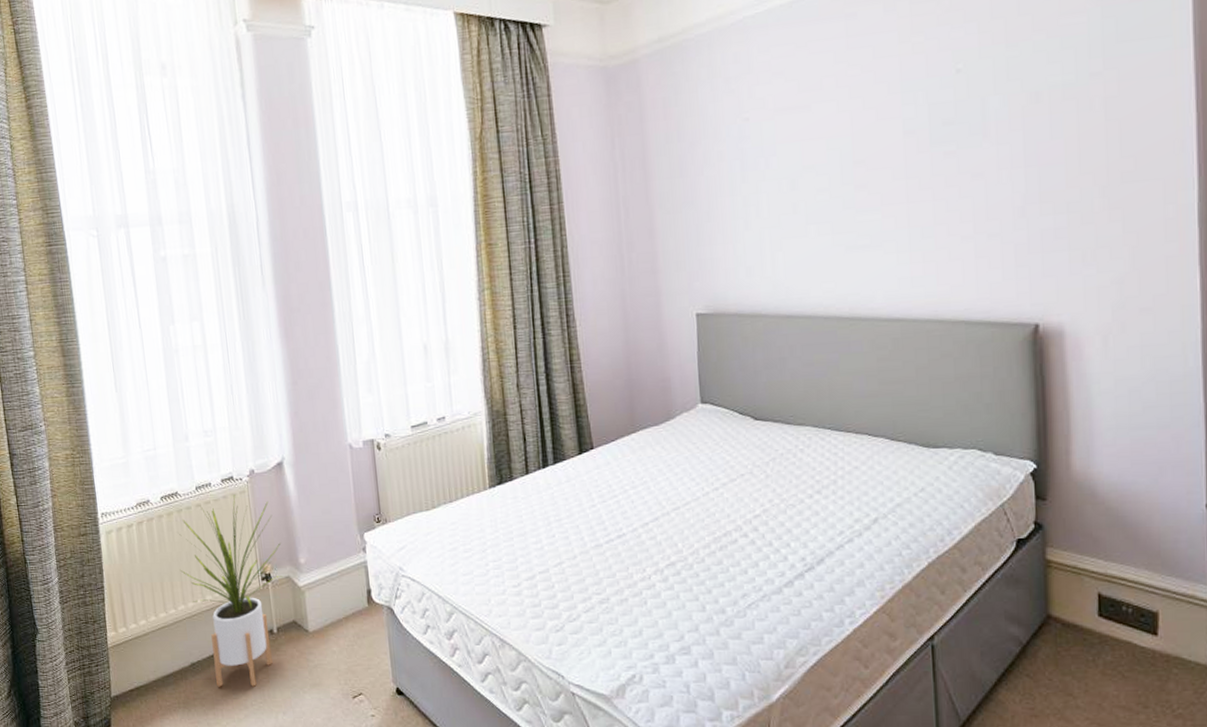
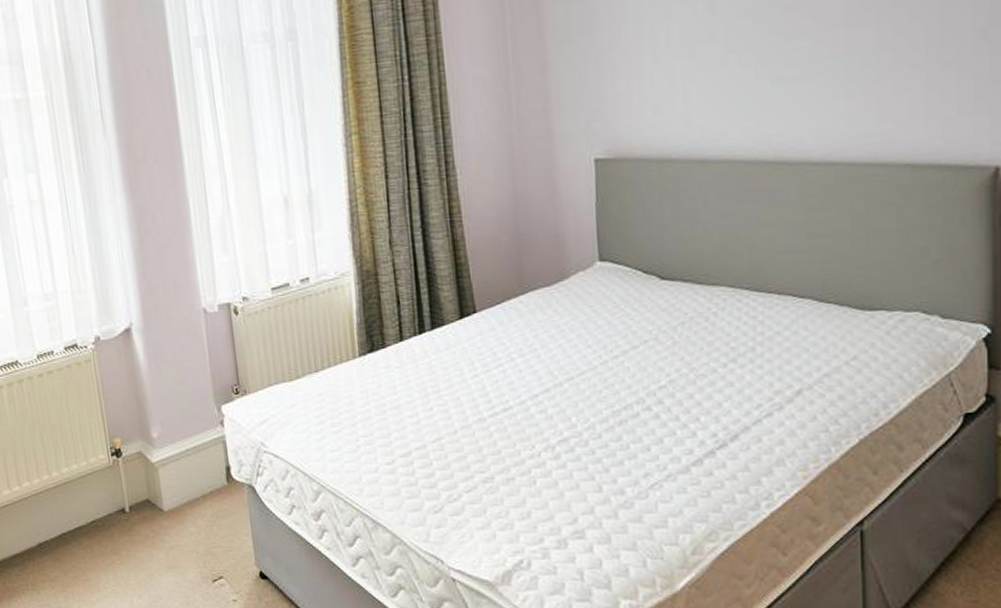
house plant: present [179,495,283,687] -> none [21,363,134,569]

